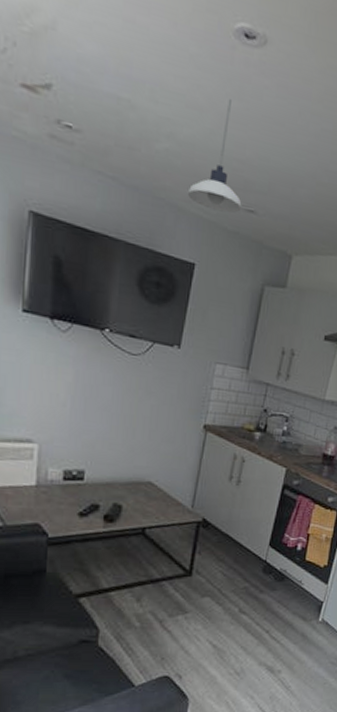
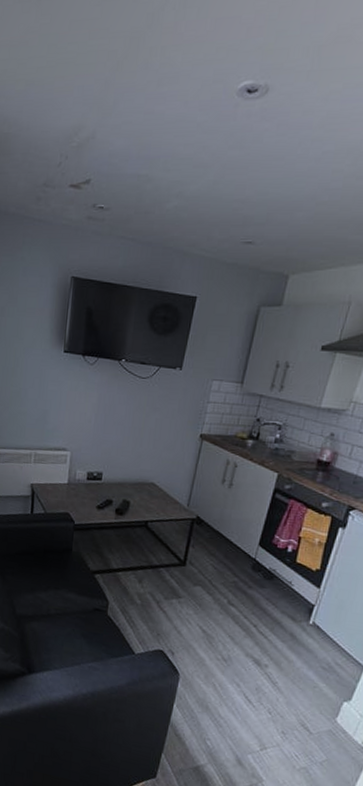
pendant light: present [187,99,242,213] -> none [191,150,241,248]

